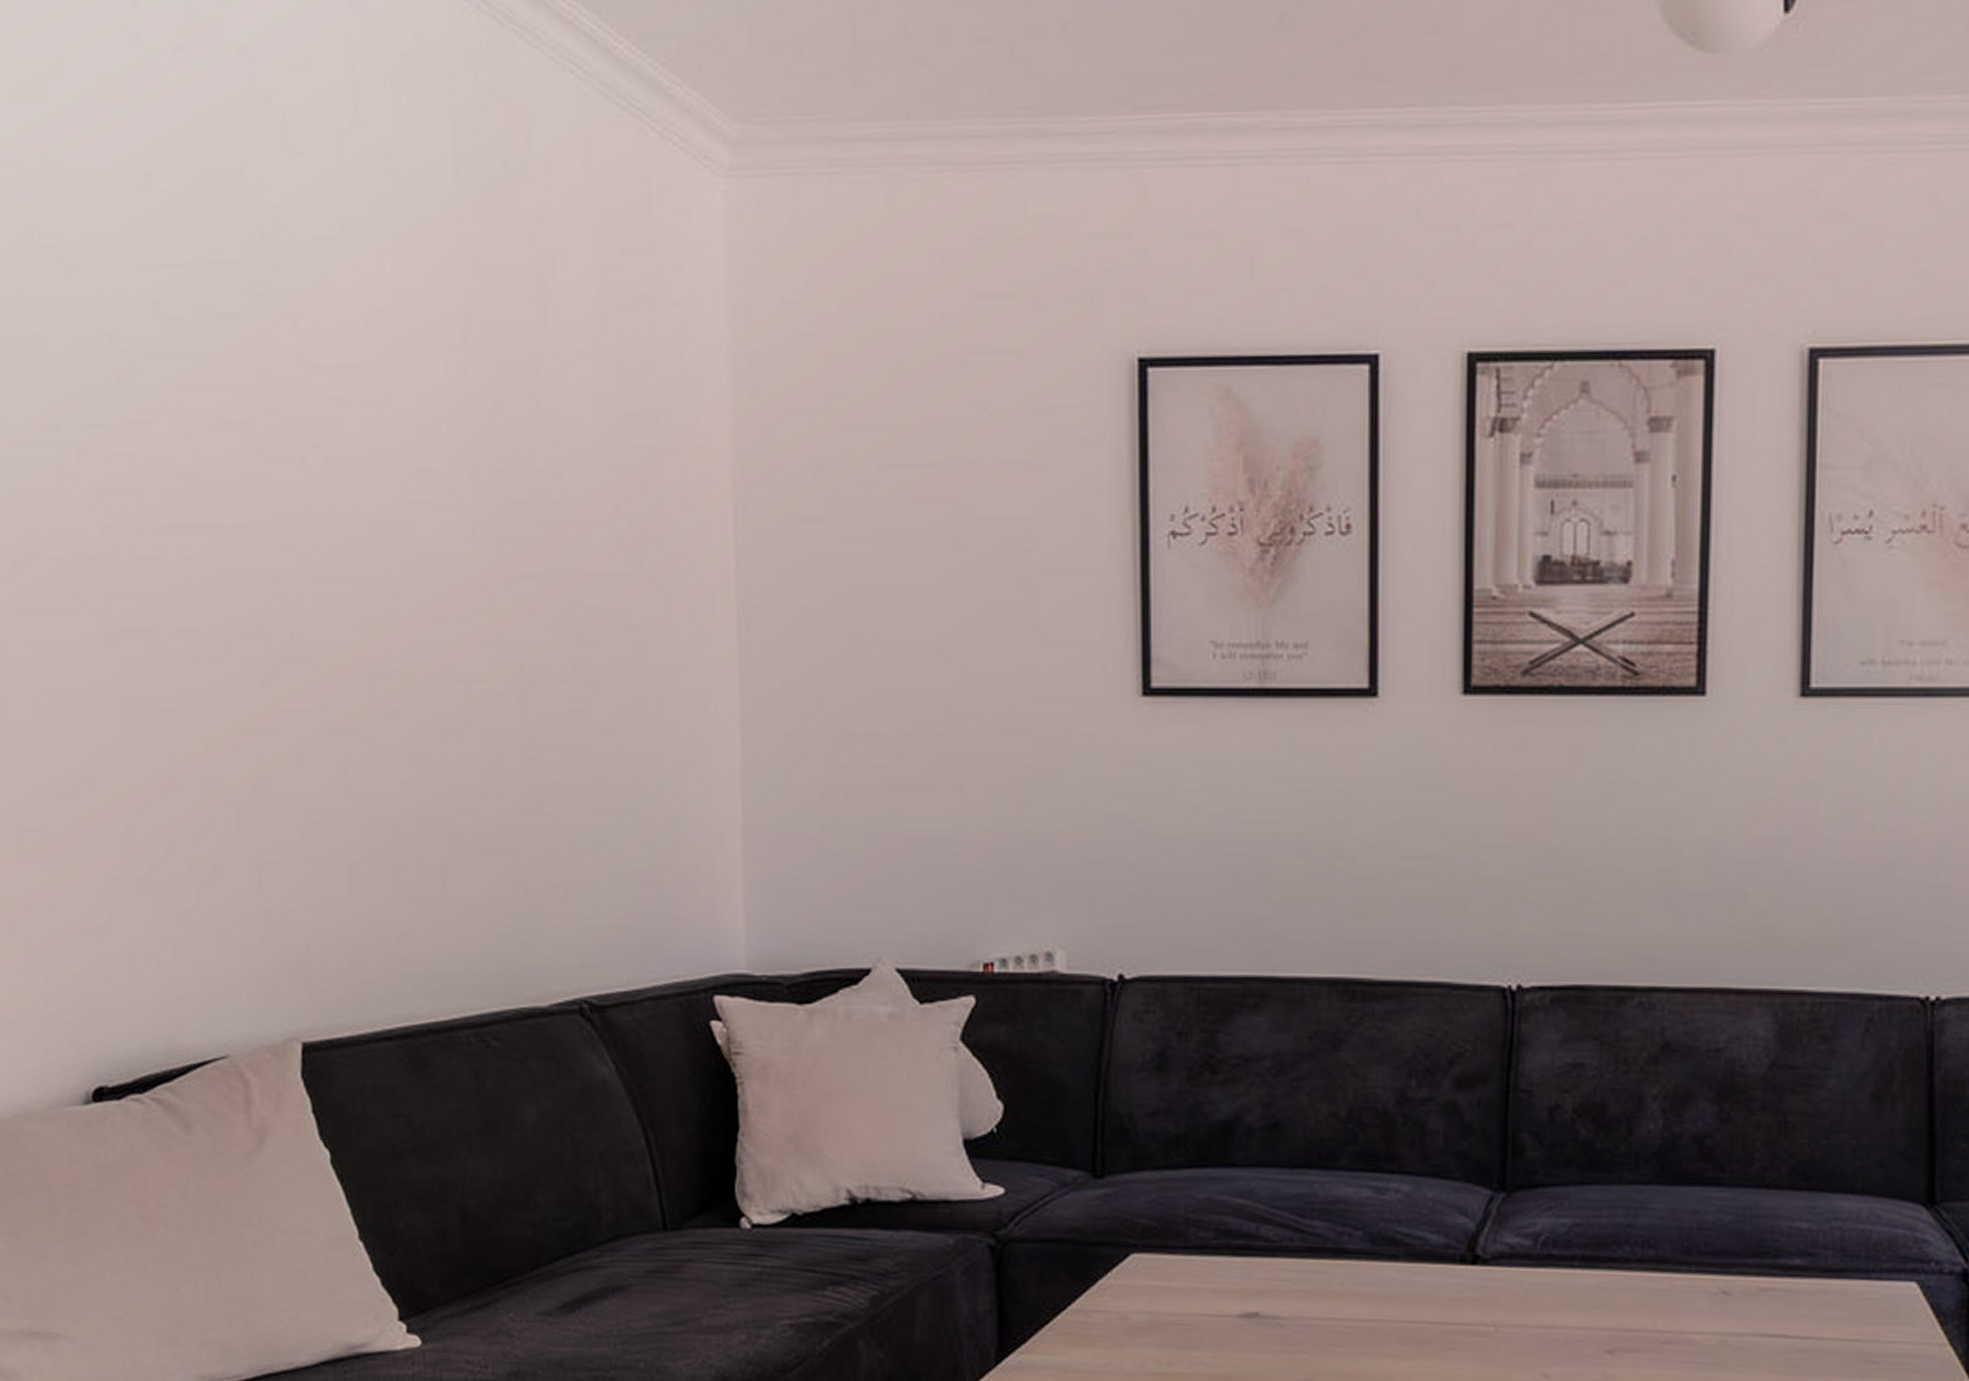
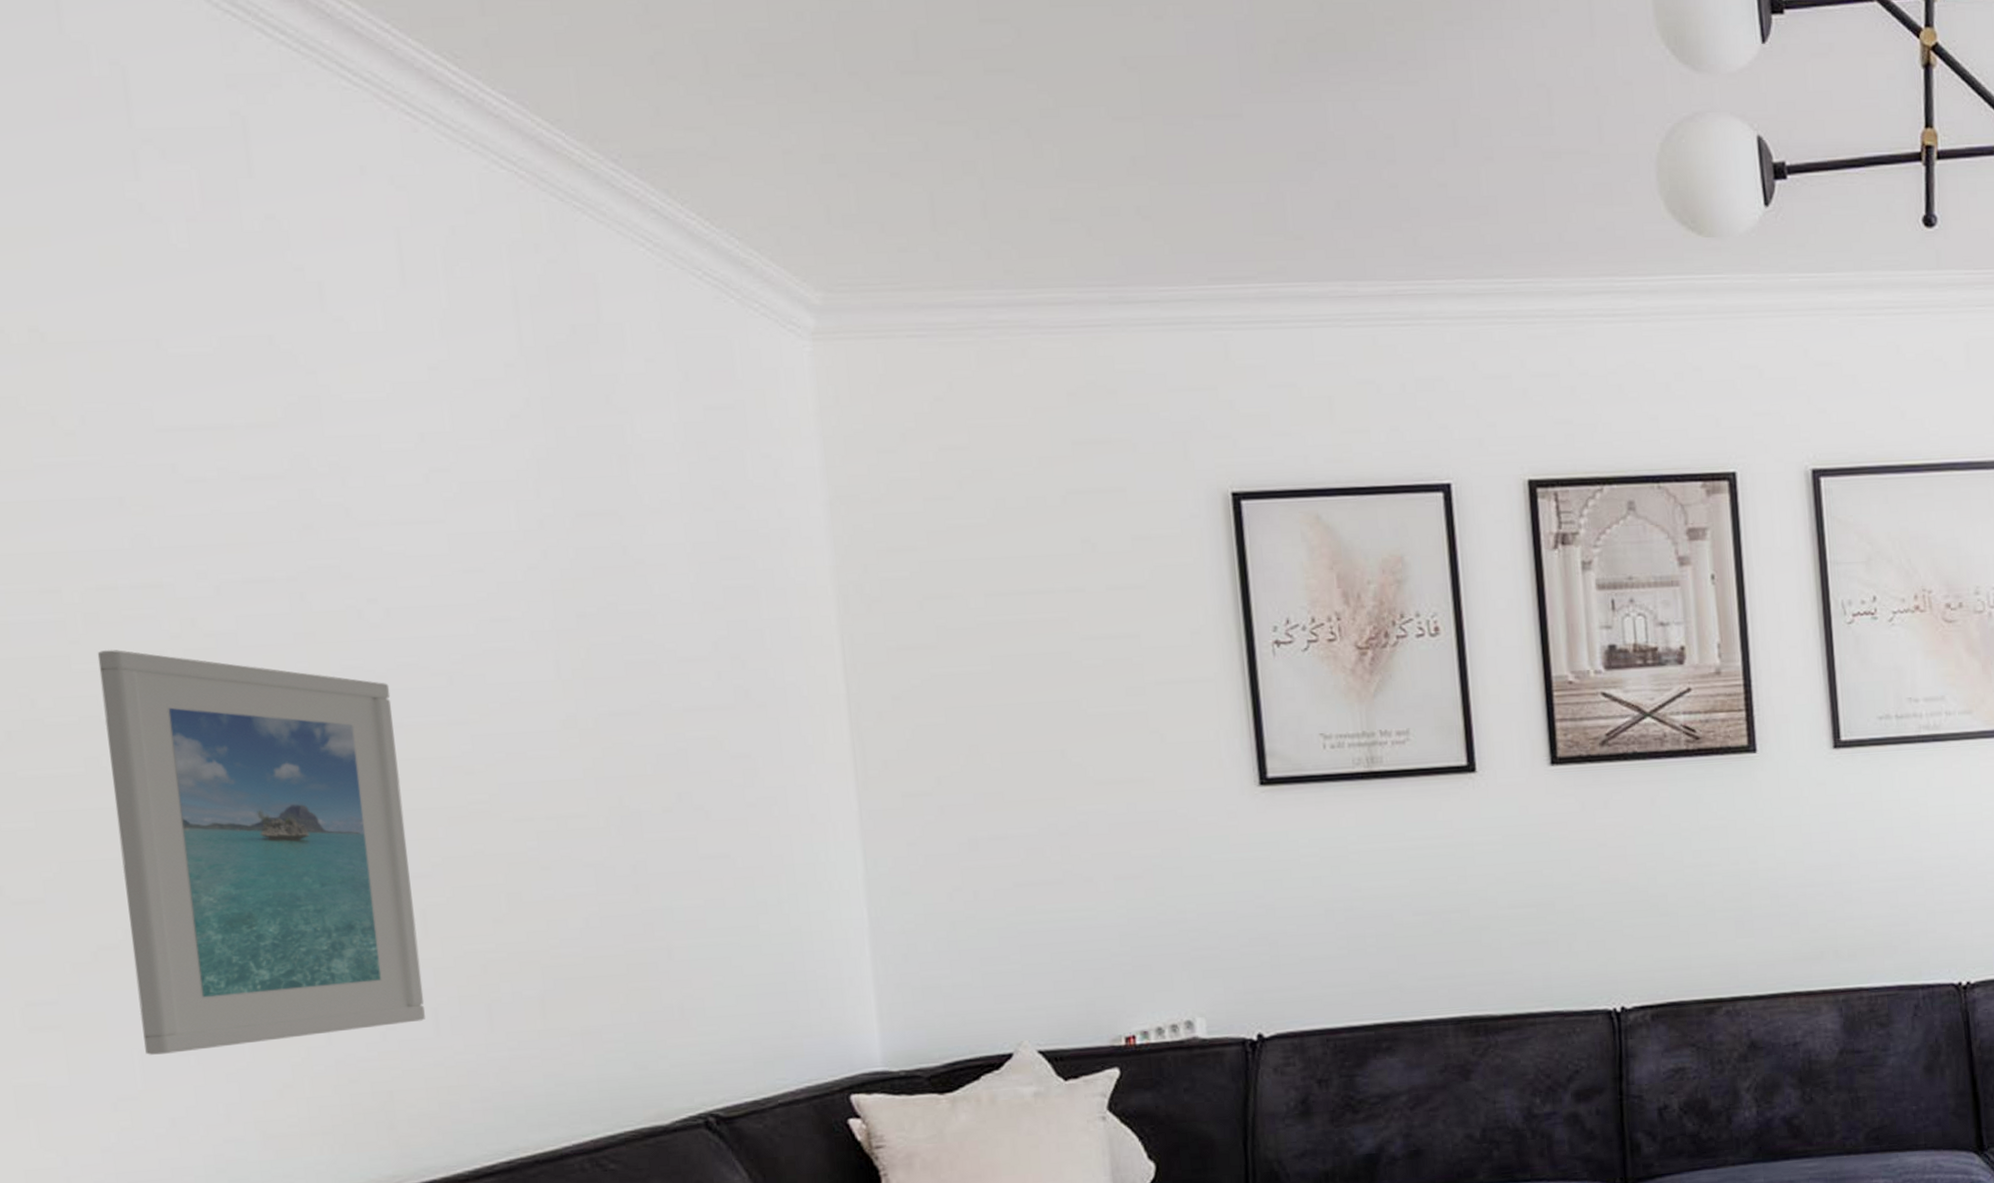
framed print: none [87,487,341,888] -> present [97,650,425,1055]

